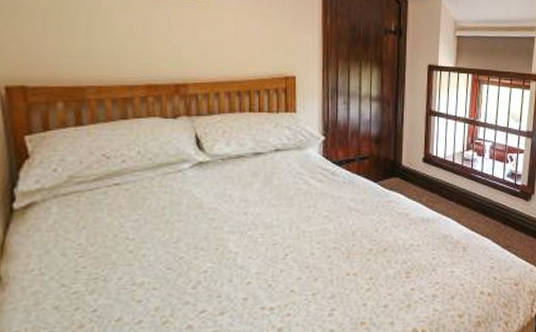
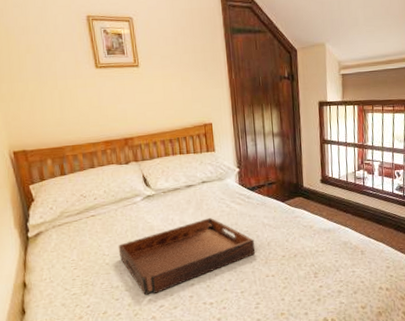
serving tray: none [149,197,336,296] -> present [118,218,256,296]

